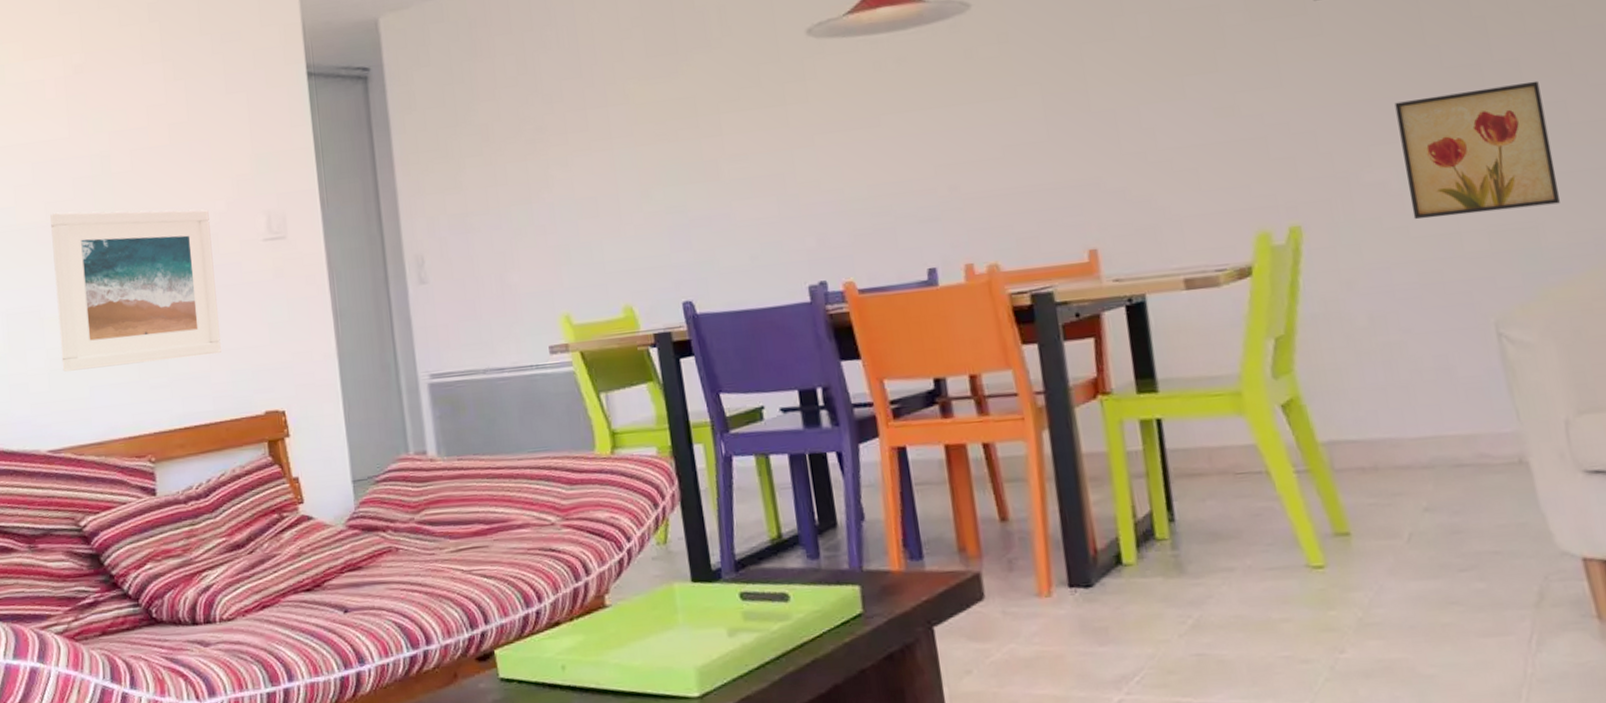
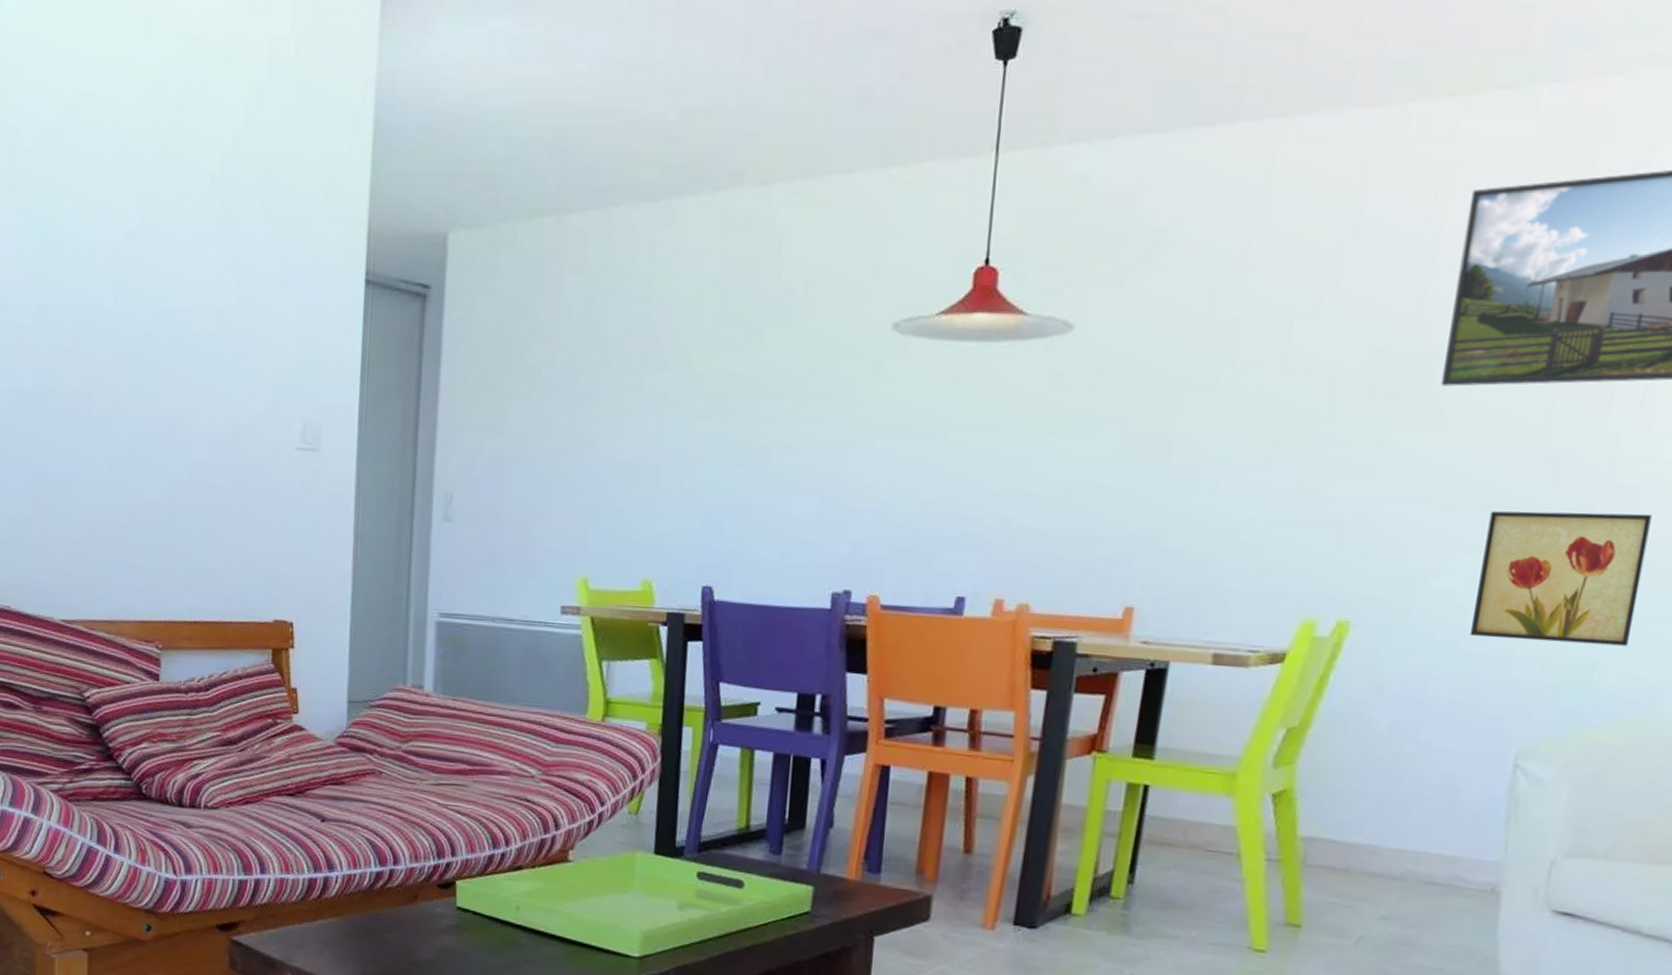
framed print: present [50,209,222,372] -> none [83,383,245,556]

